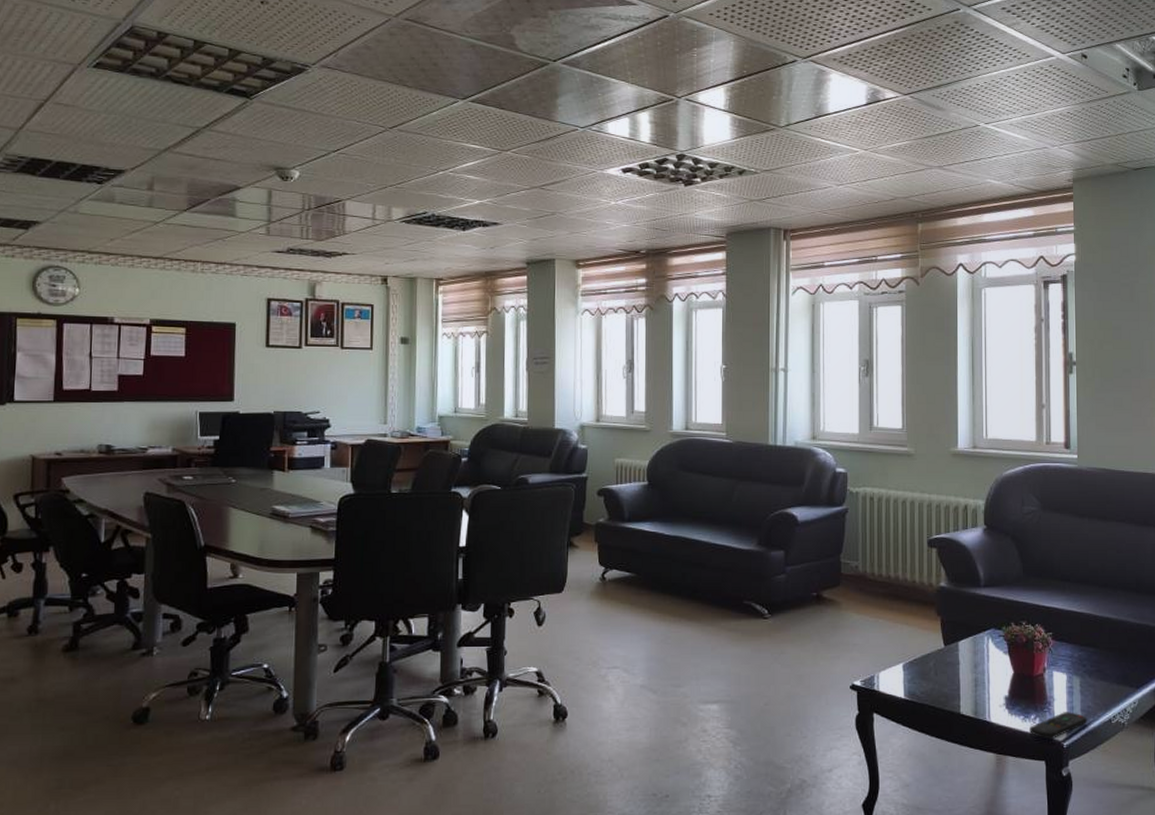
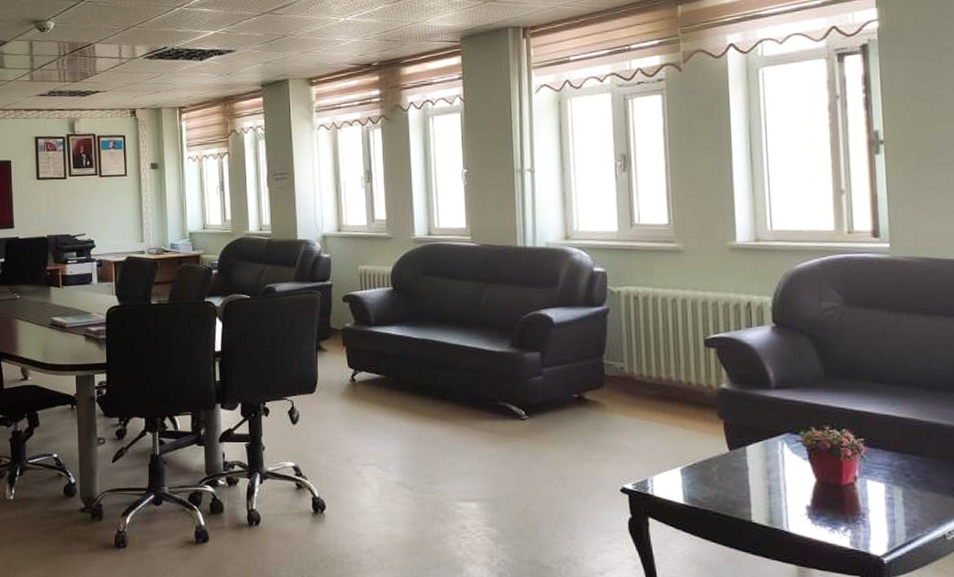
remote control: present [1030,712,1088,740] -> none [839,525,915,554]

